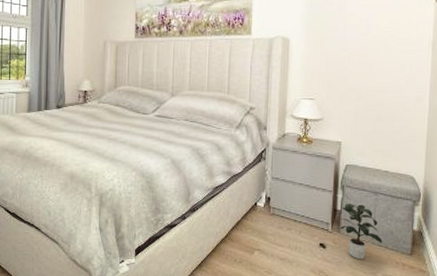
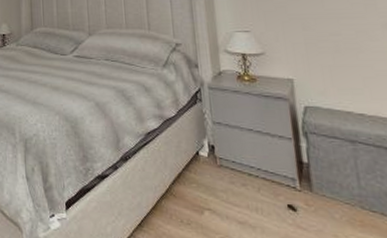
potted plant: present [341,203,382,260] -> none [309,154,376,230]

